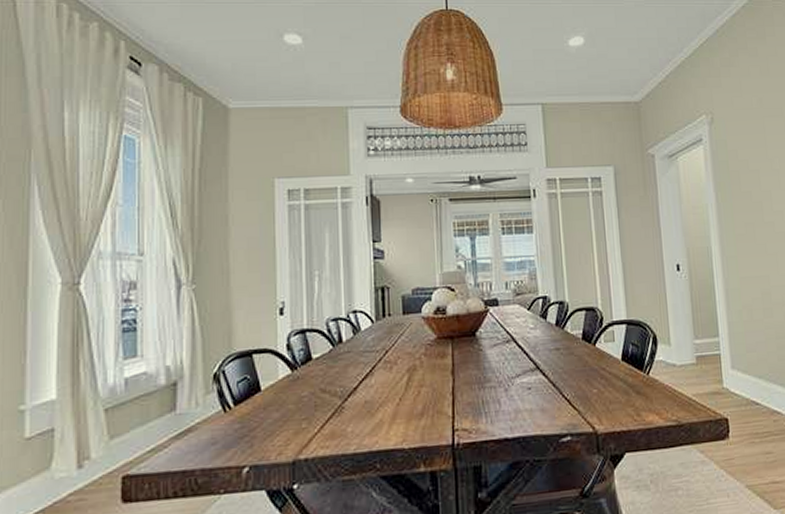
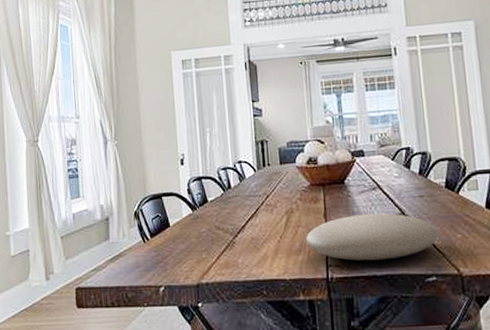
plate: none [430,368,575,423] -> present [306,213,440,261]

